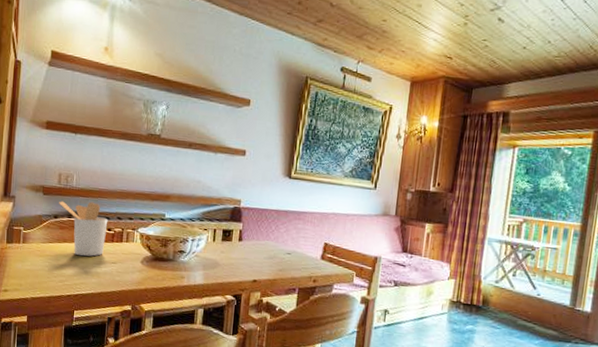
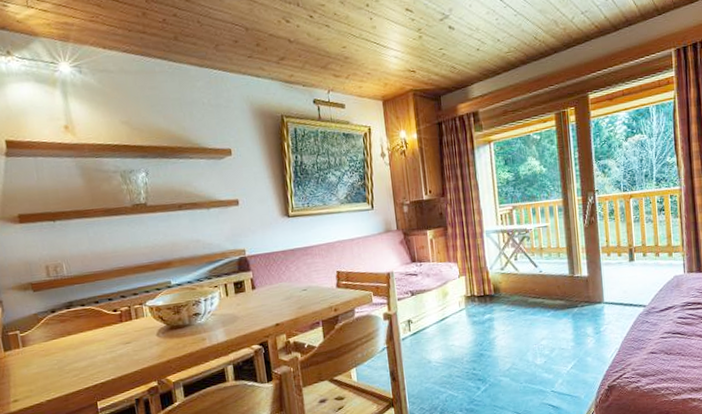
utensil holder: present [59,201,108,257] -> none [53,286,115,345]

